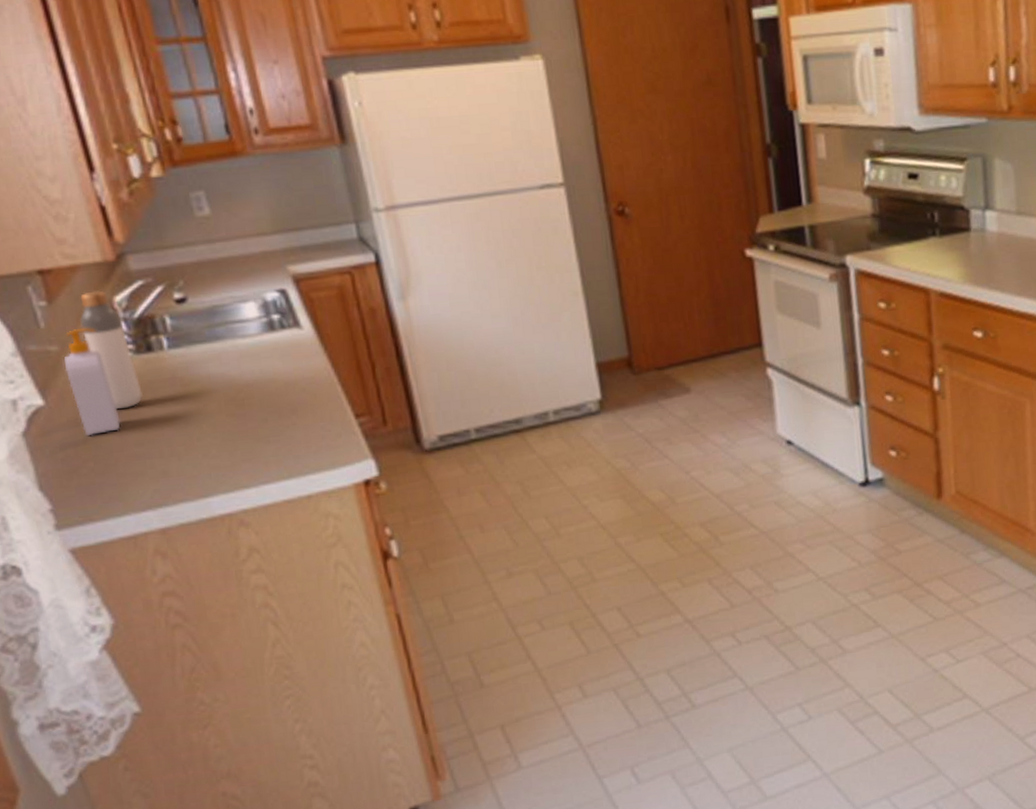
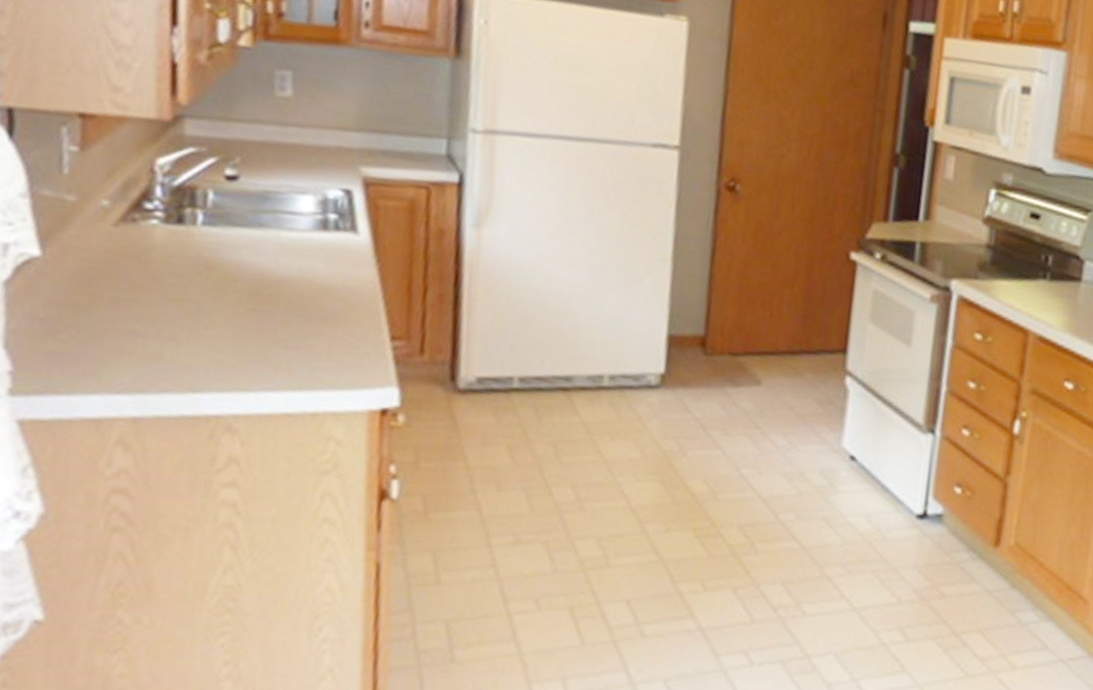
soap bottle: present [64,328,121,436] -> none [76,183,126,301]
bottle: present [79,290,143,411] -> none [108,147,159,280]

